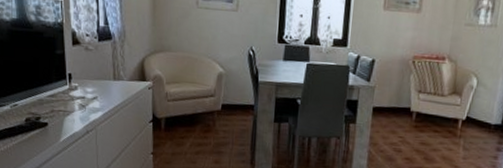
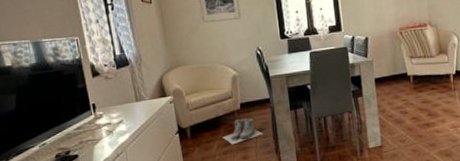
boots: none [196,119,241,147] -> present [222,118,264,145]

